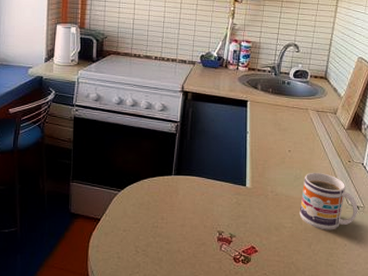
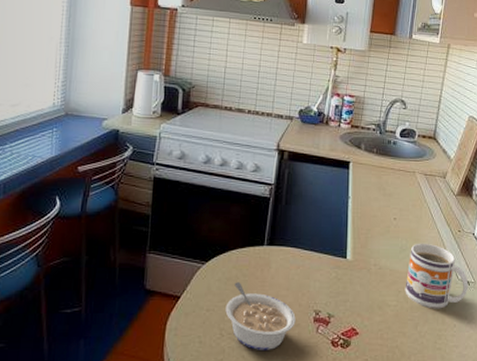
legume: none [140,207,201,265] -> present [225,282,296,350]

